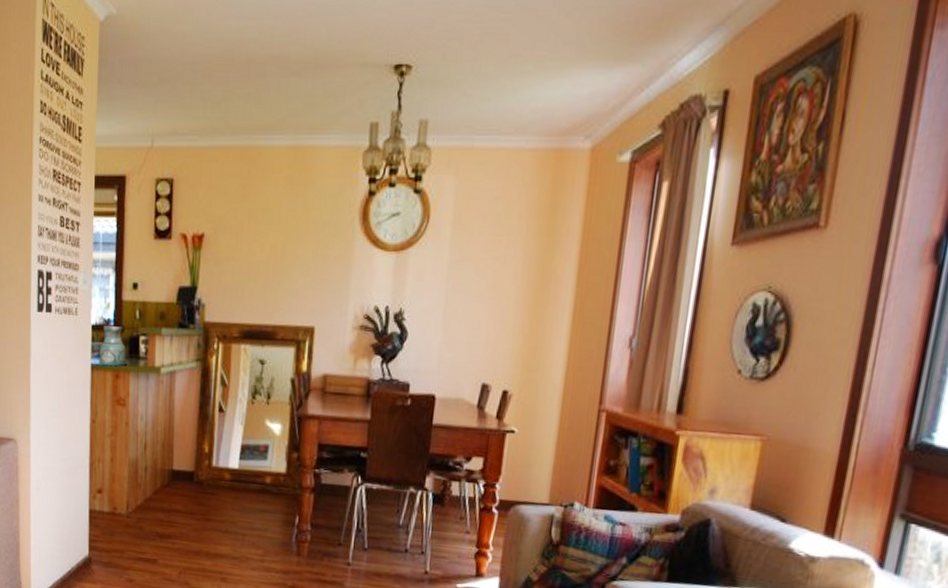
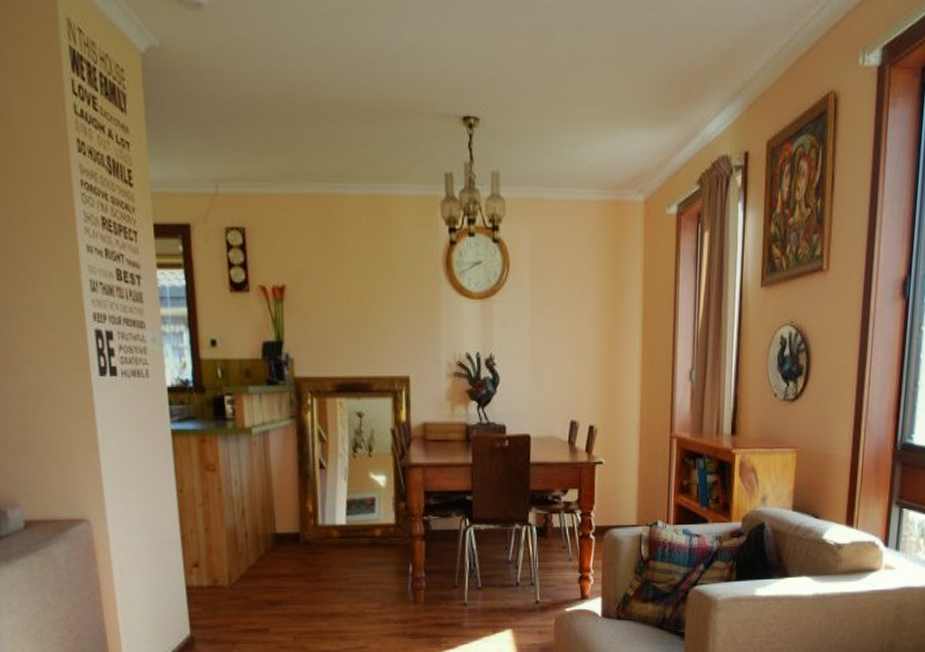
ceramic pitcher: present [99,325,127,367] -> none [179,386,213,431]

